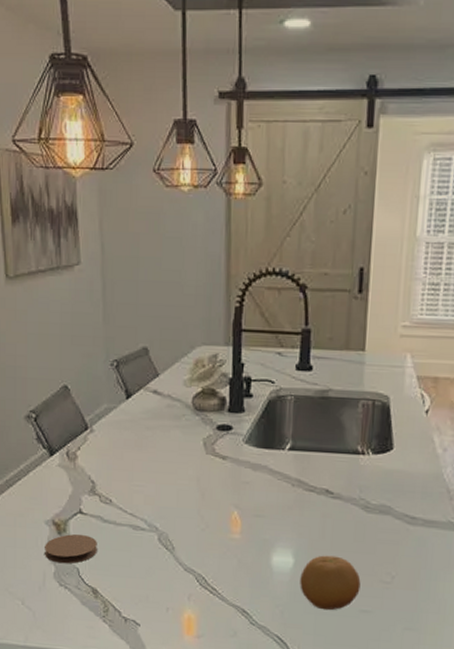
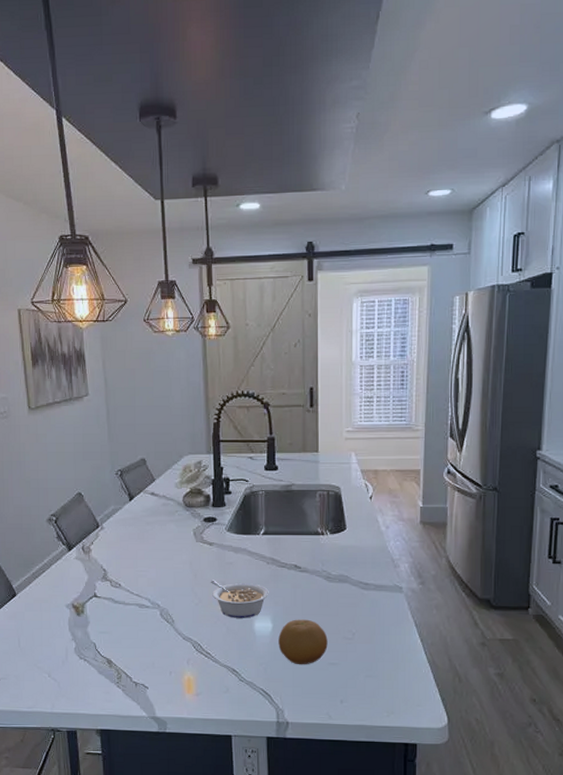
coaster: present [45,534,97,564] -> none [66,614,110,640]
legume: none [220,501,292,551] -> present [210,580,269,618]

